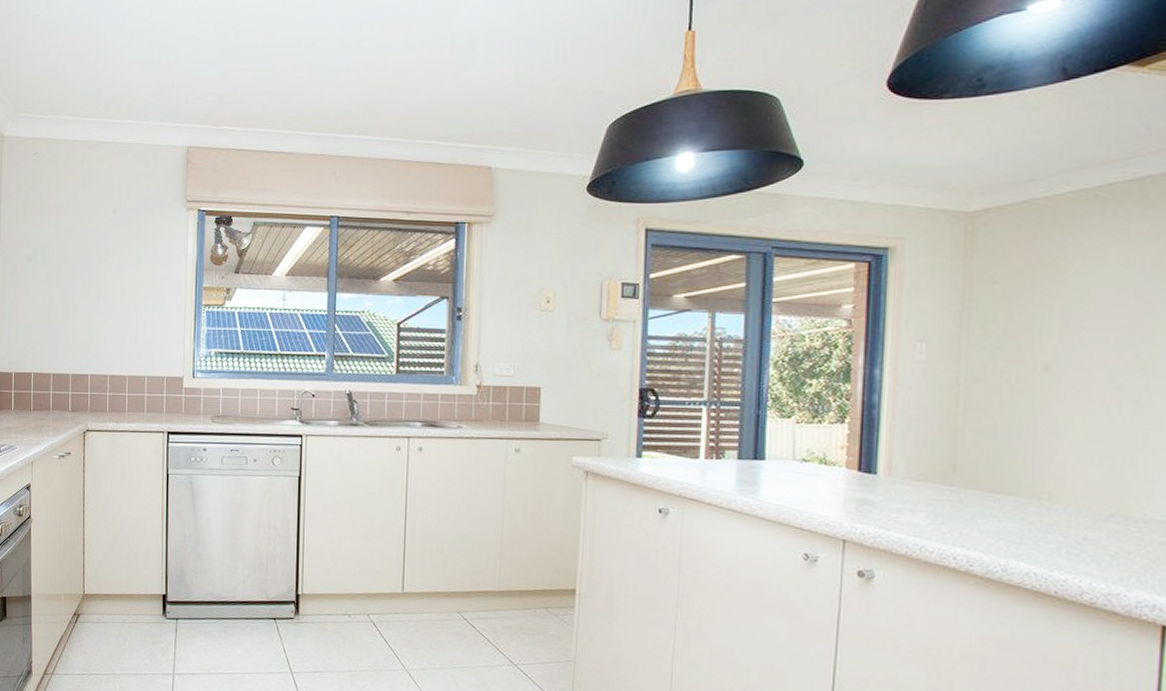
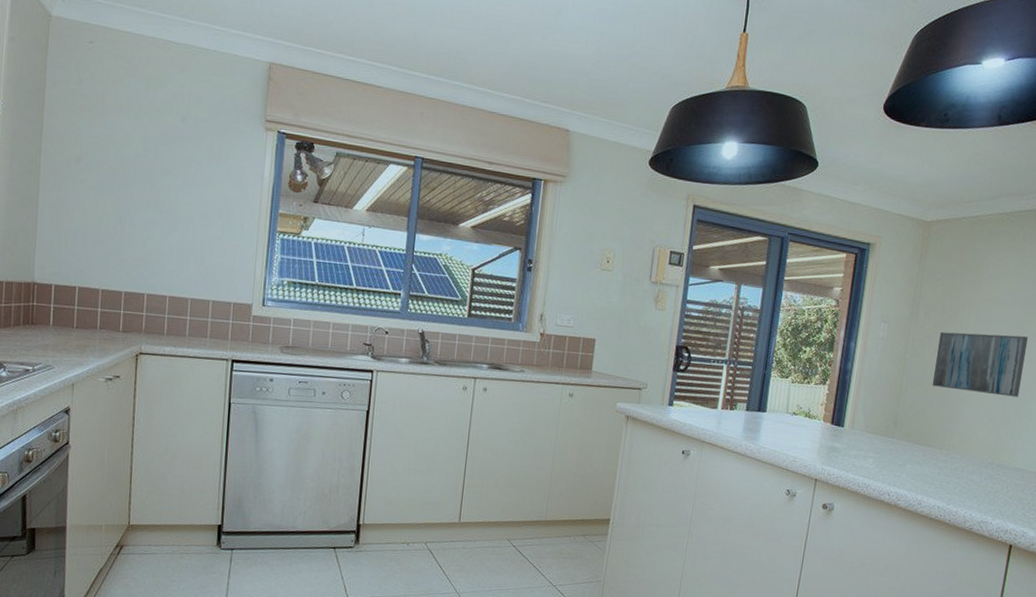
wall art: none [1003,344,1152,426] -> present [932,331,1028,397]

